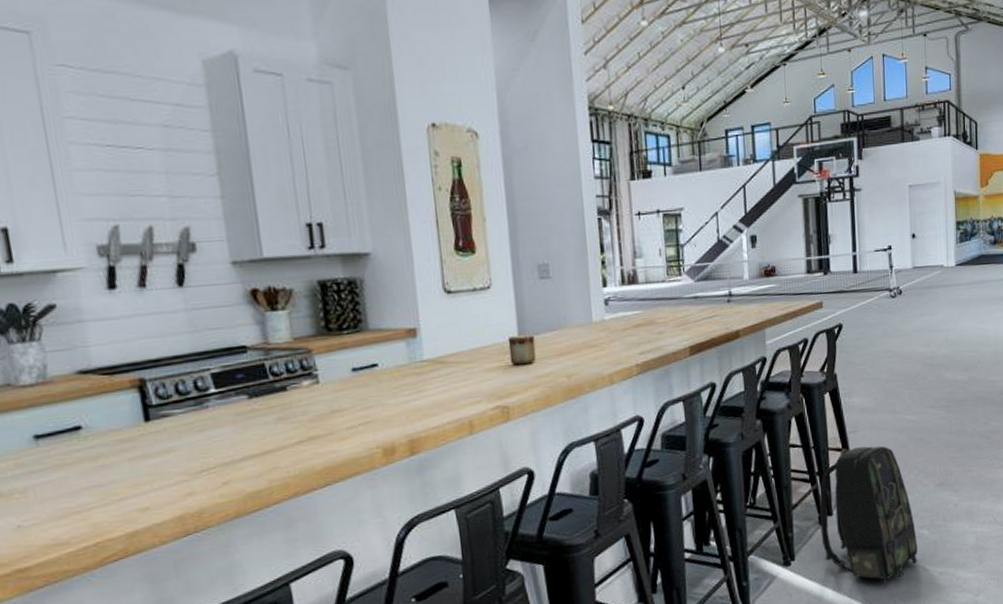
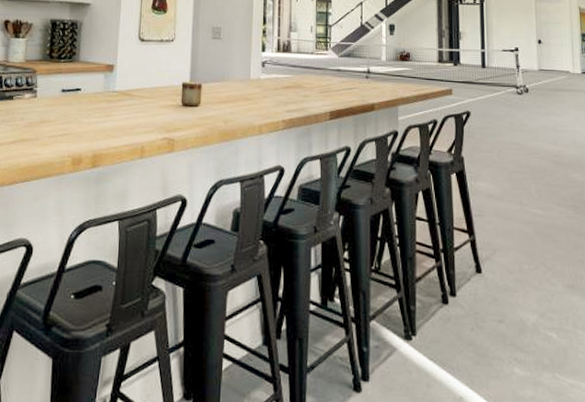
backpack: present [819,445,918,588] -> none [443,230,546,388]

